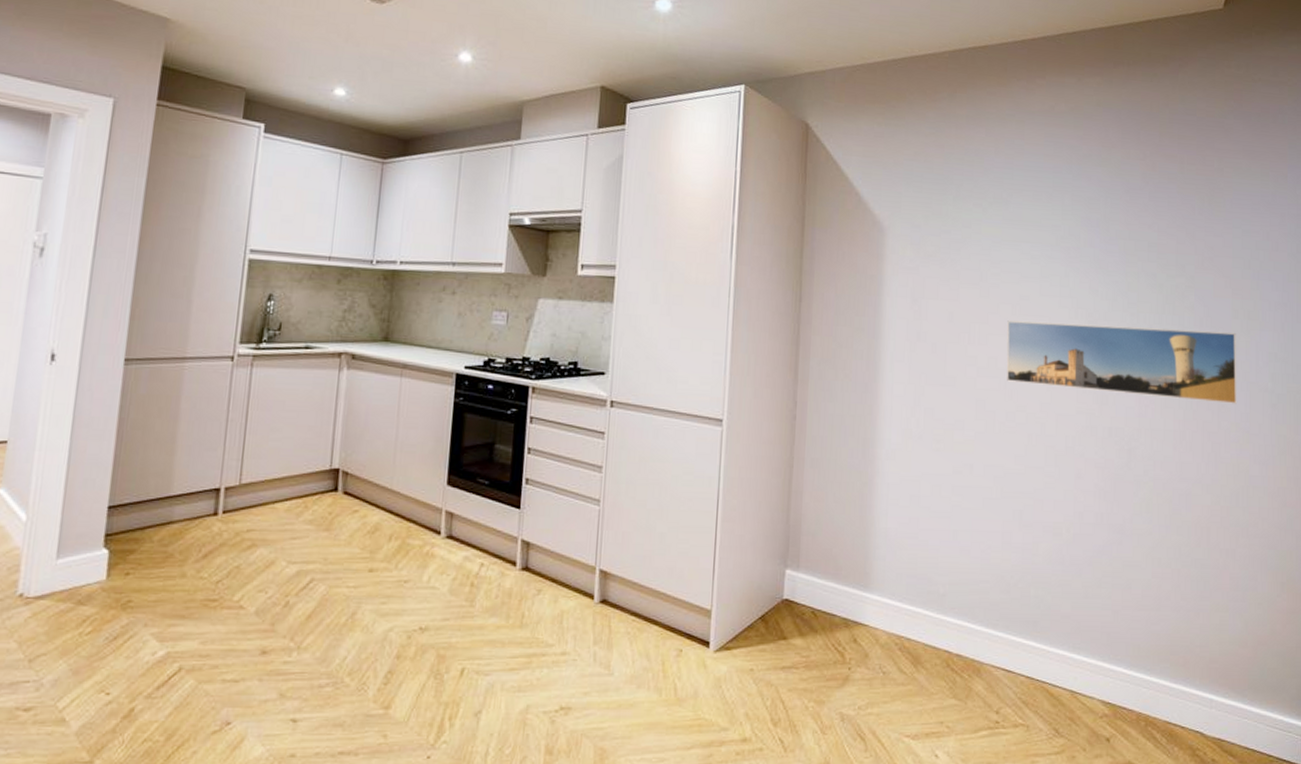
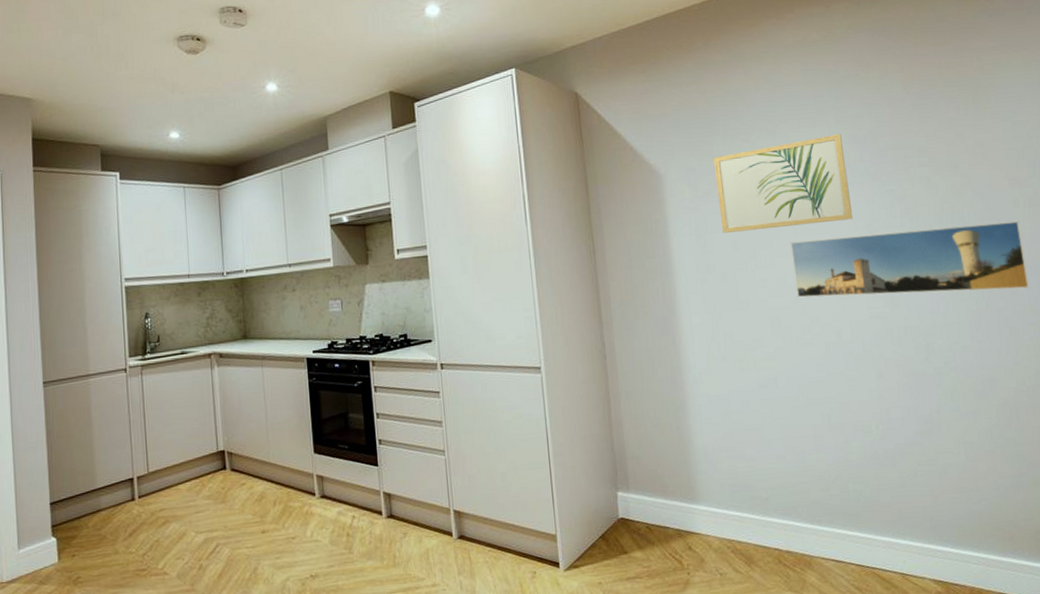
wall art: none [939,213,1075,306] -> present [713,133,854,233]

